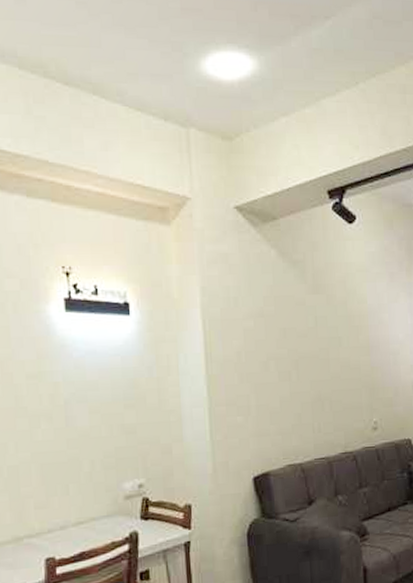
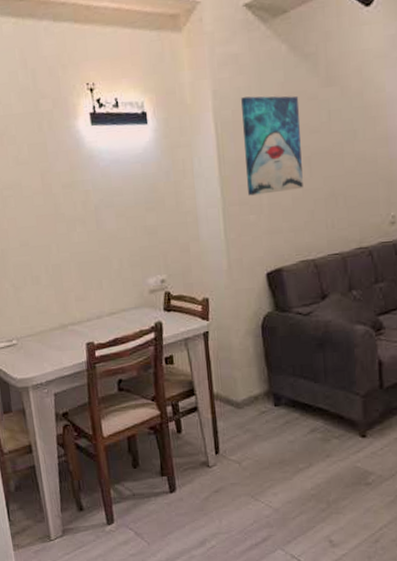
wall art: none [230,296,291,396] -> present [241,96,303,196]

